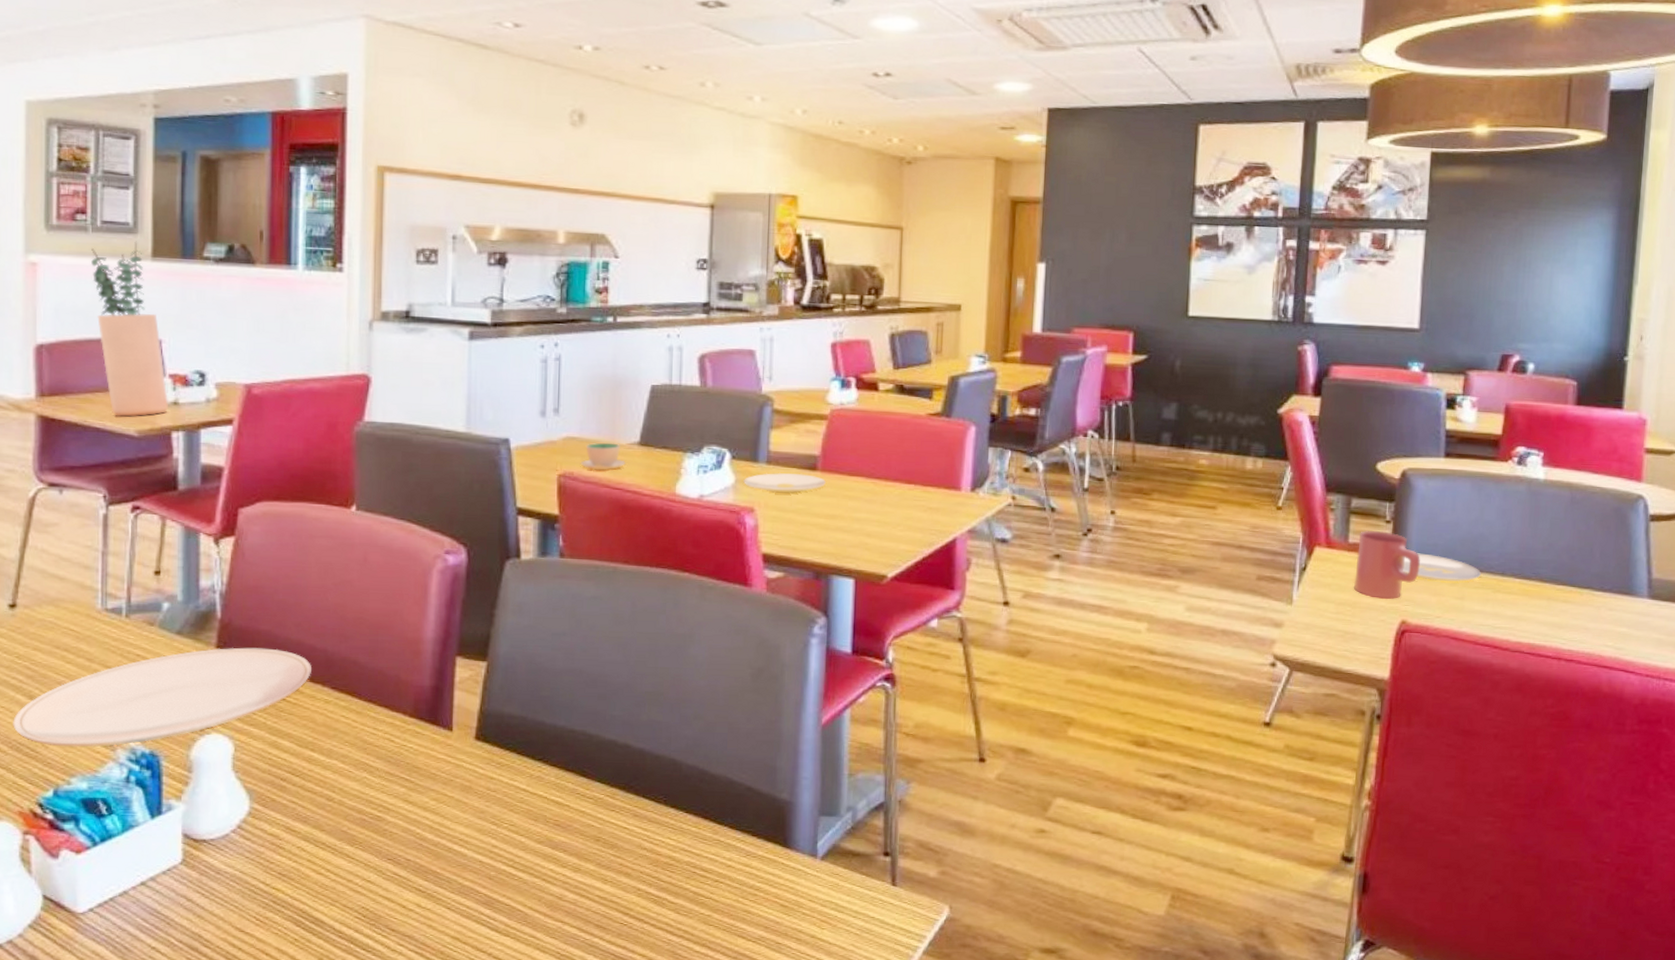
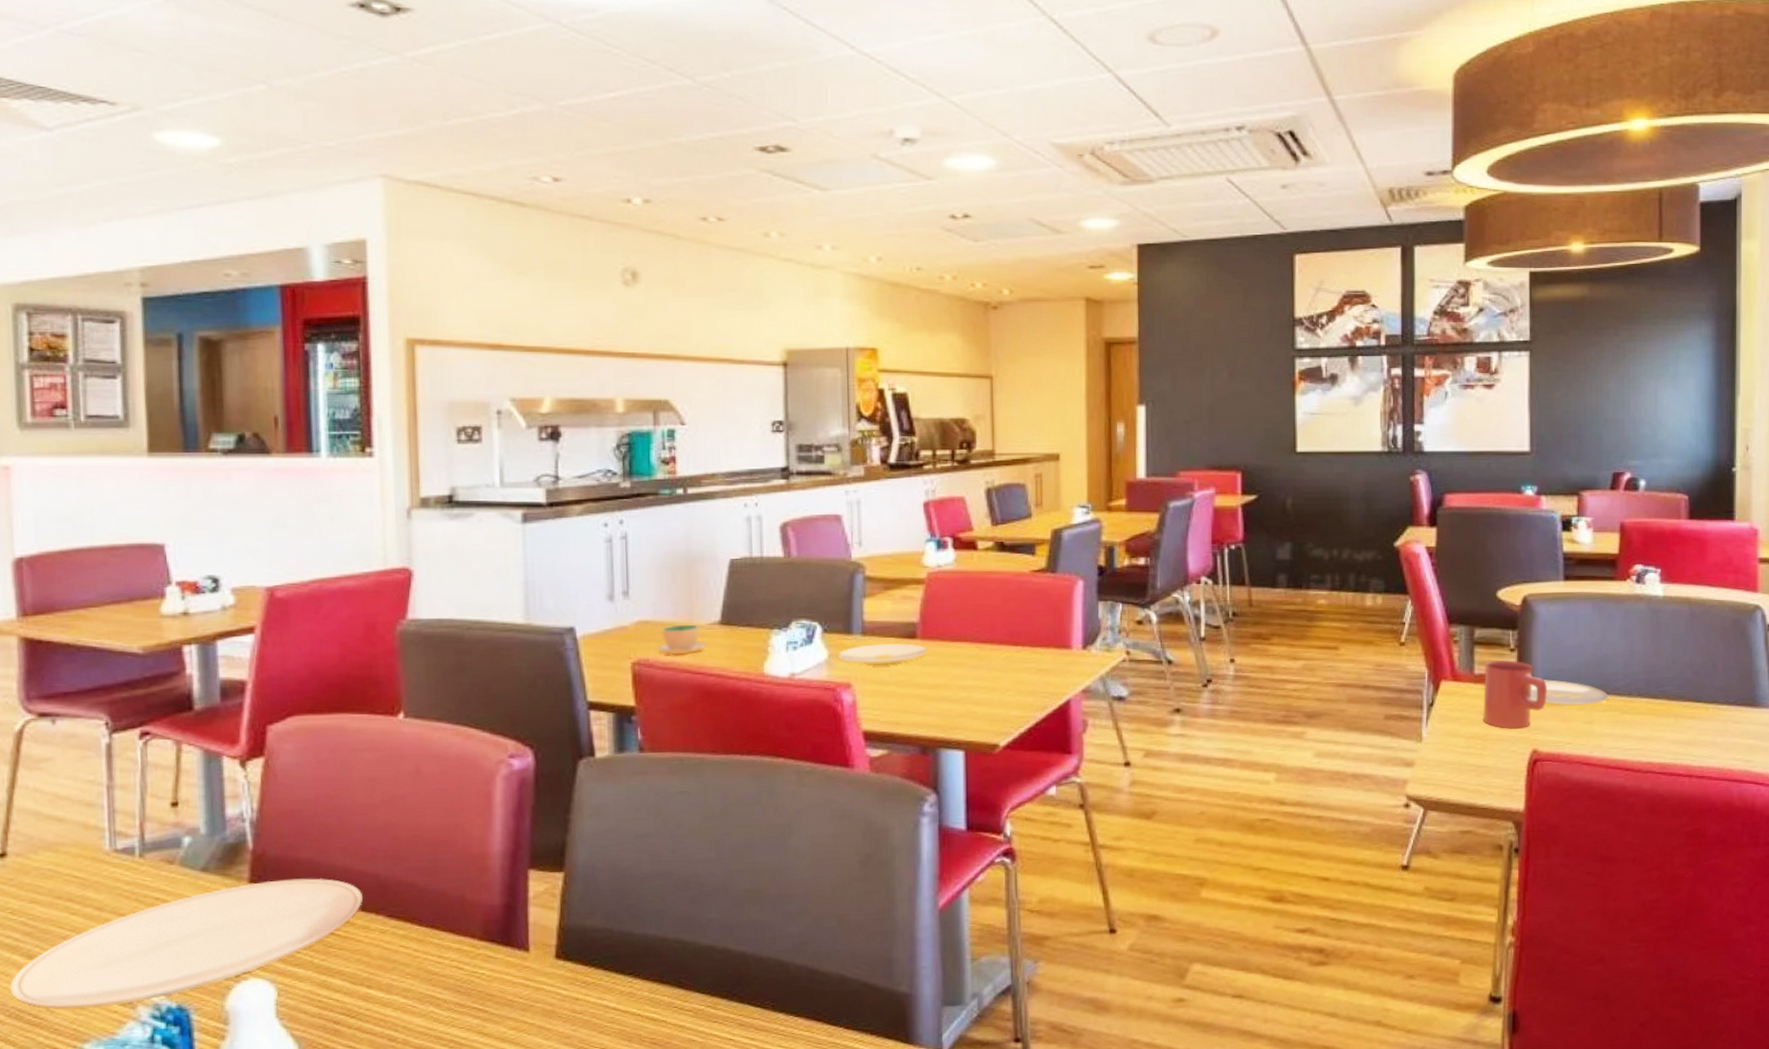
vase: present [91,241,168,418] -> none [75,435,177,634]

